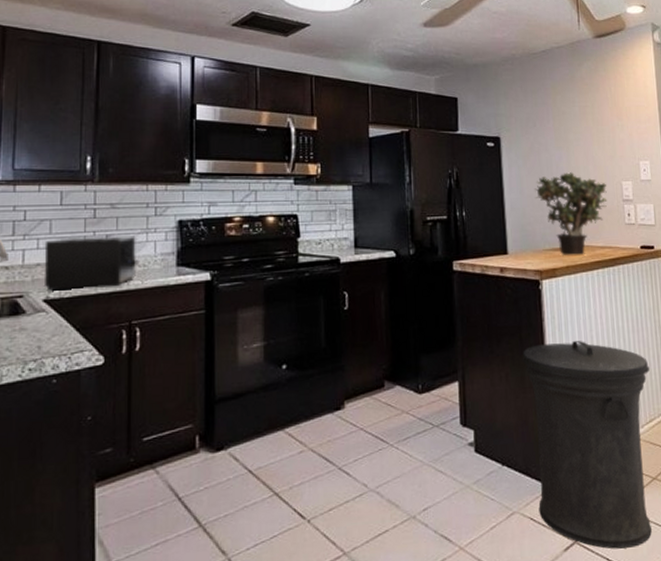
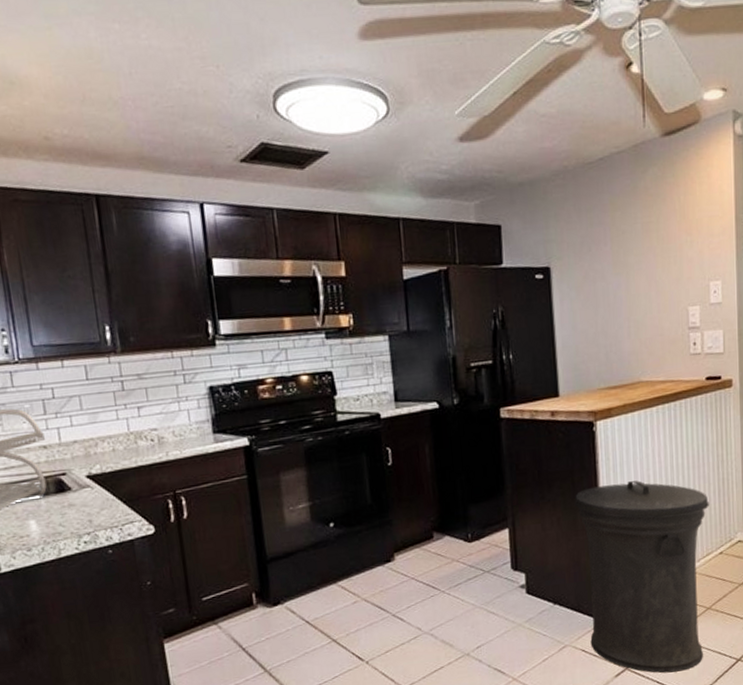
toaster: present [44,236,137,291] -> none [77,406,174,467]
potted plant: present [535,171,607,256] -> none [589,300,671,395]

